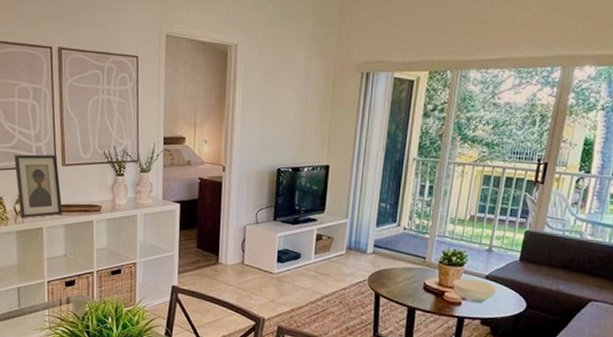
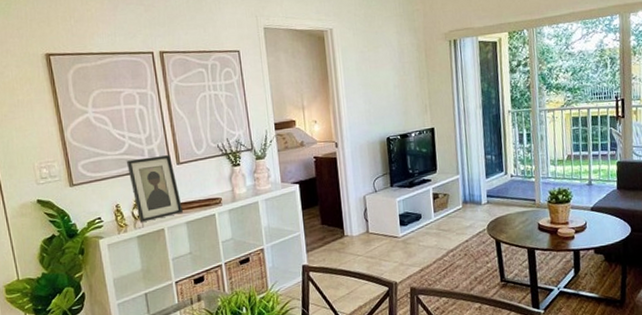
bowl: present [452,278,498,303] -> none [562,212,603,235]

